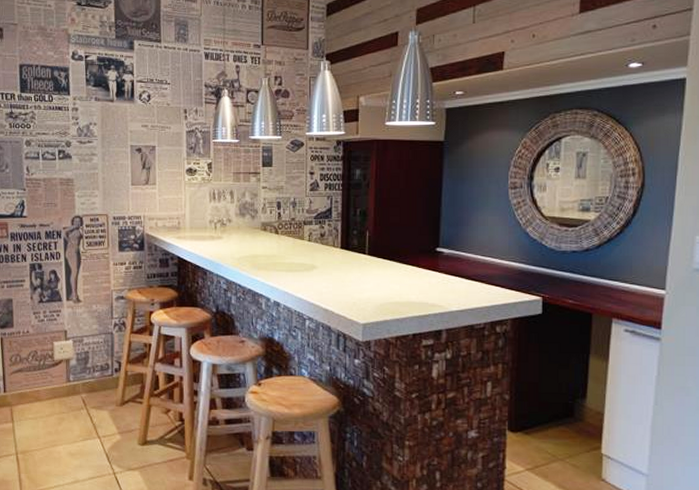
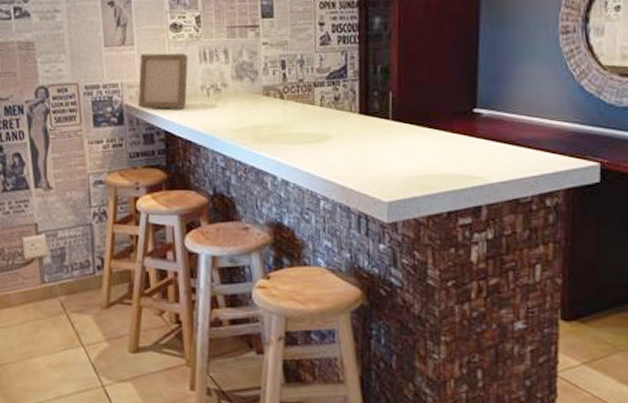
photo frame: none [156,192,200,239] -> present [138,53,188,109]

